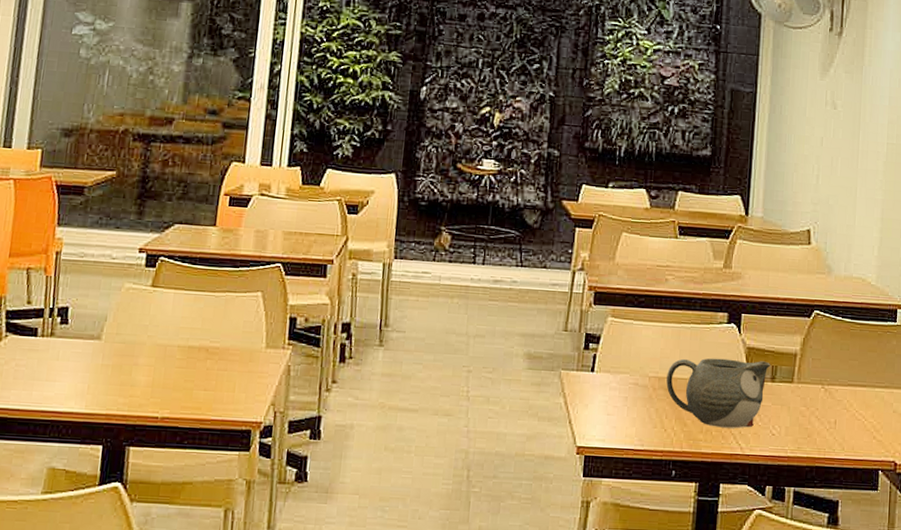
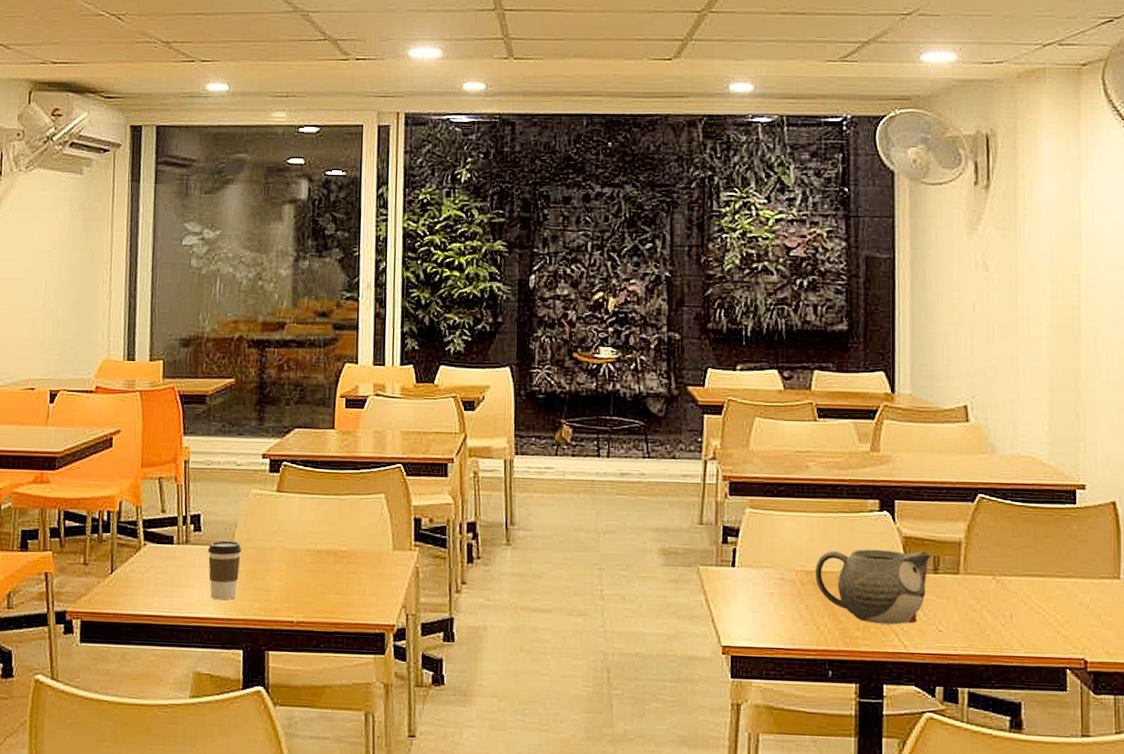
coffee cup: none [72,334,110,395] -> present [207,540,241,600]

